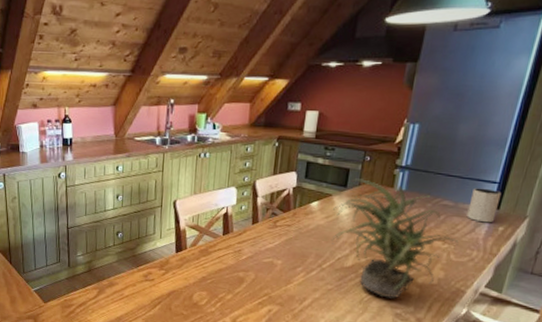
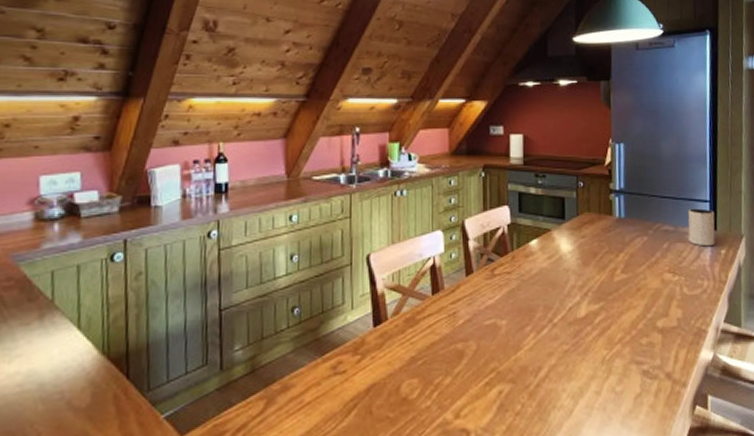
potted plant: present [330,178,459,299] -> none [555,208,688,352]

